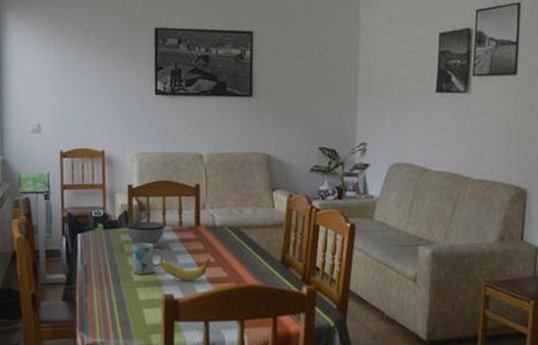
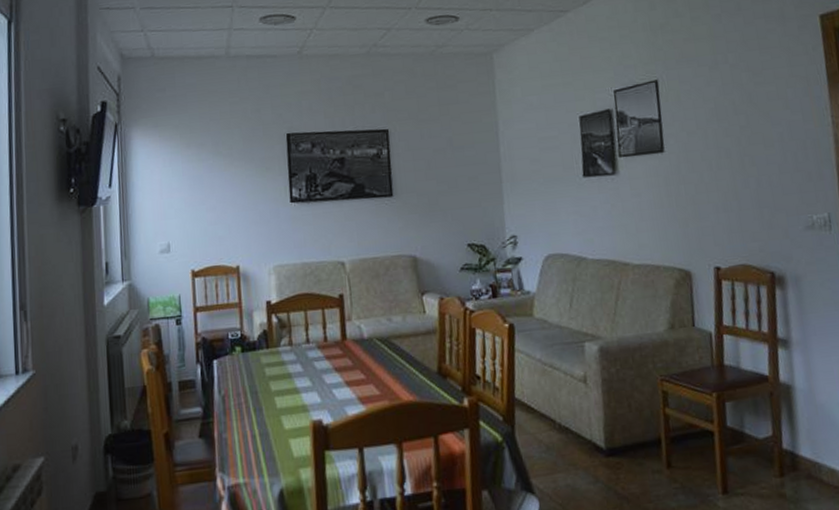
bowl: present [126,221,165,247] -> none [266,338,309,368]
mug: present [132,242,164,274] -> none [273,363,310,400]
banana: present [159,258,211,281] -> none [304,375,361,403]

